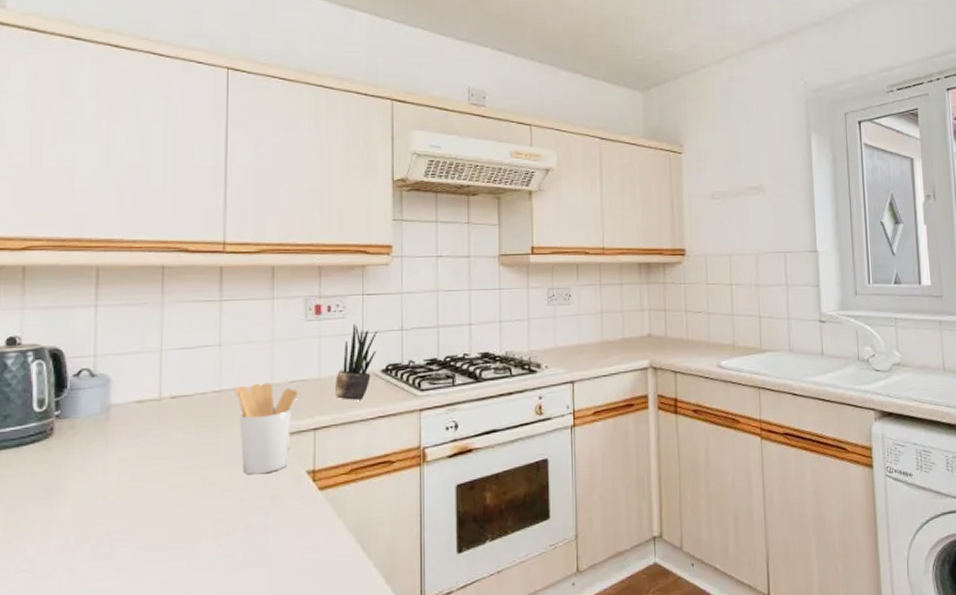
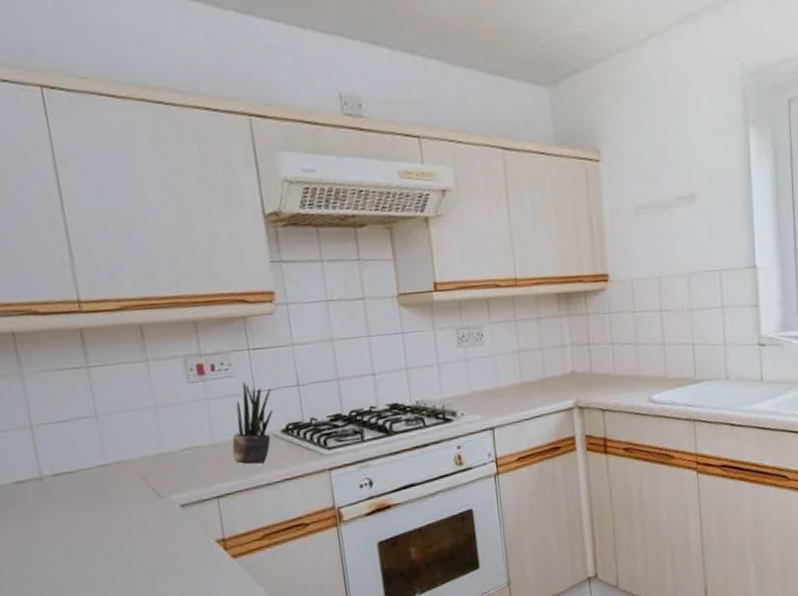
utensil holder: present [235,382,298,475] -> none [122,452,195,549]

